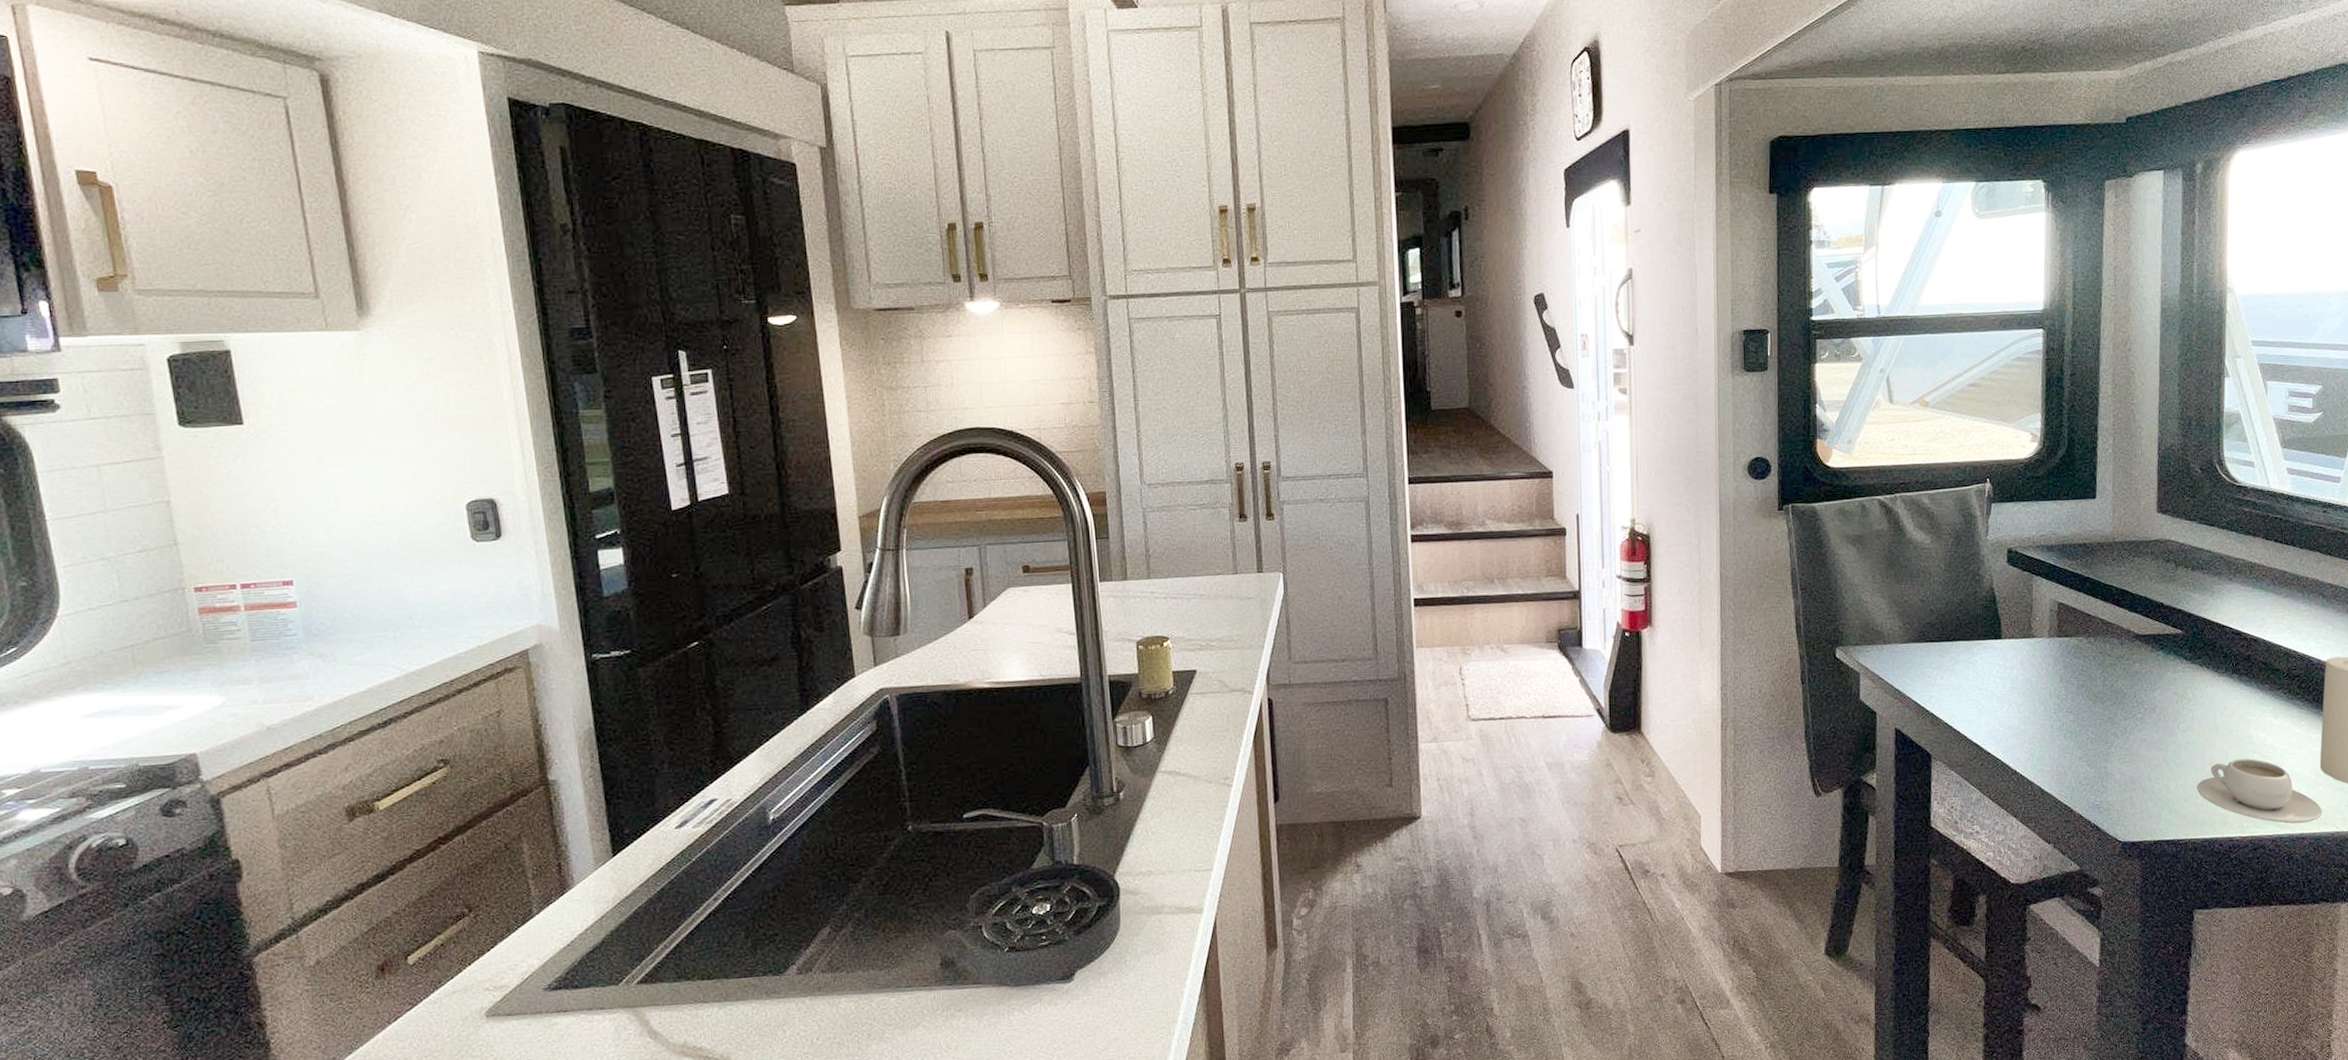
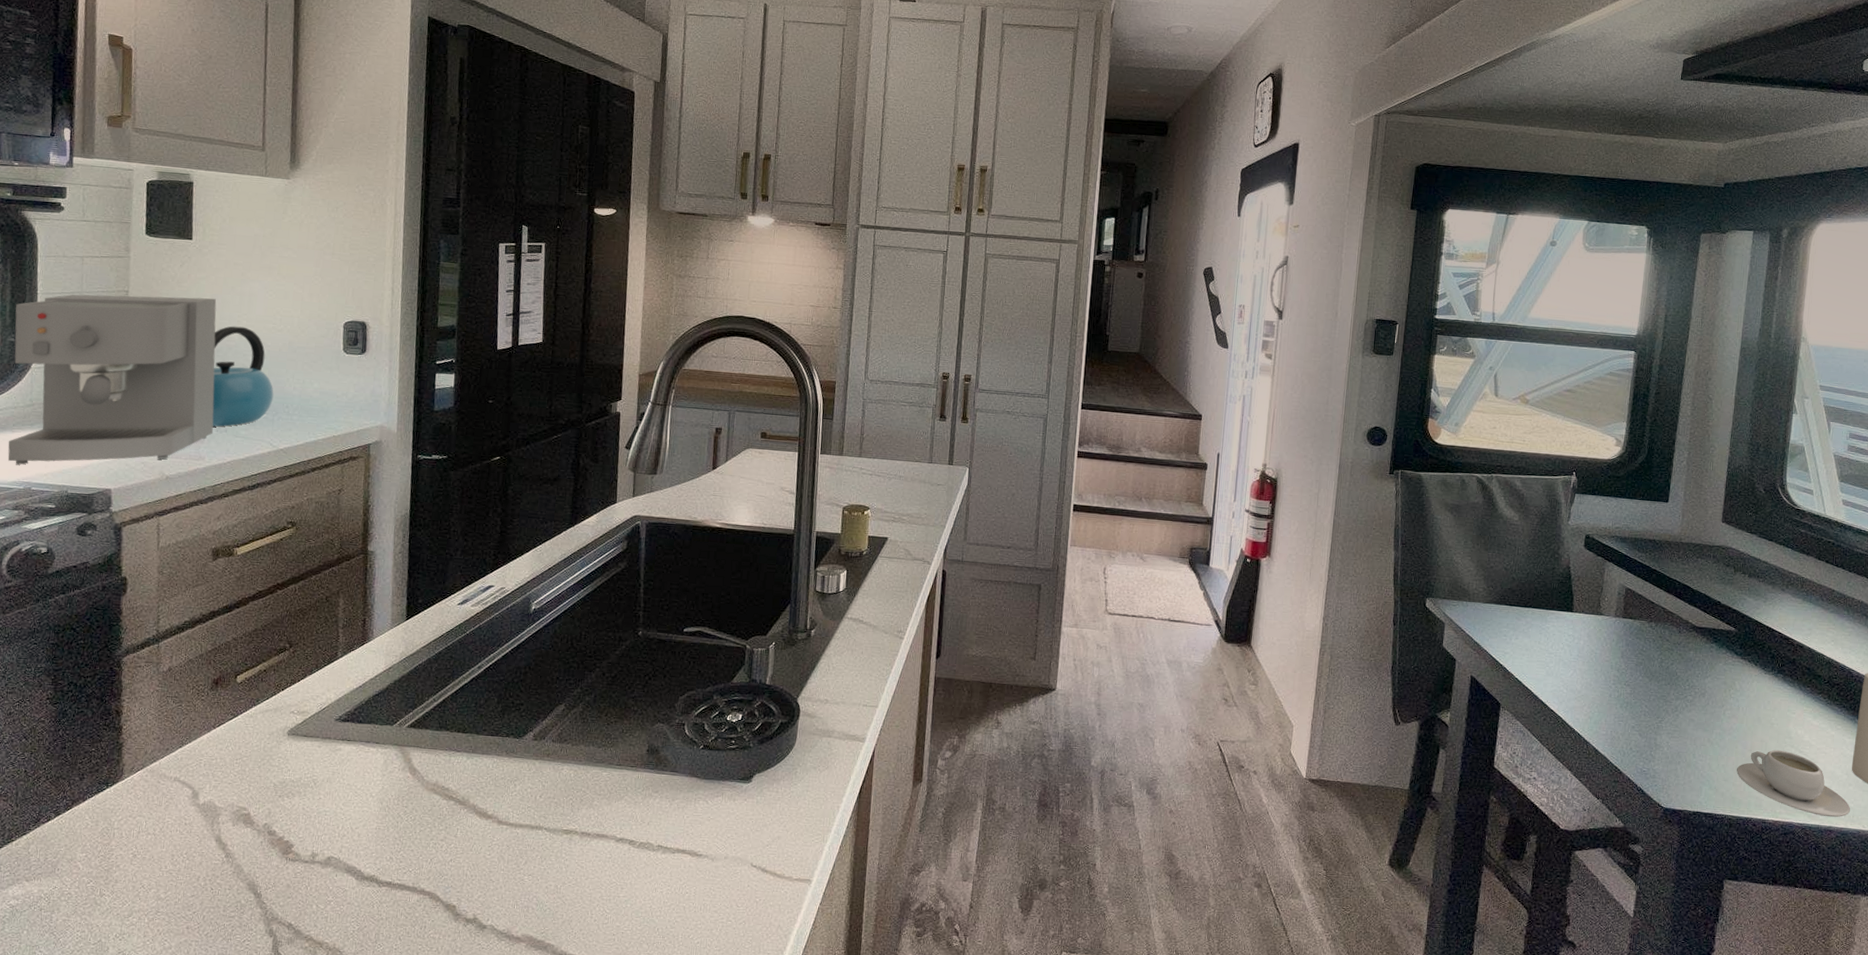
coffee maker: none [18,495,319,741] -> present [8,294,217,465]
kettle: none [296,526,391,657] -> present [212,326,274,427]

